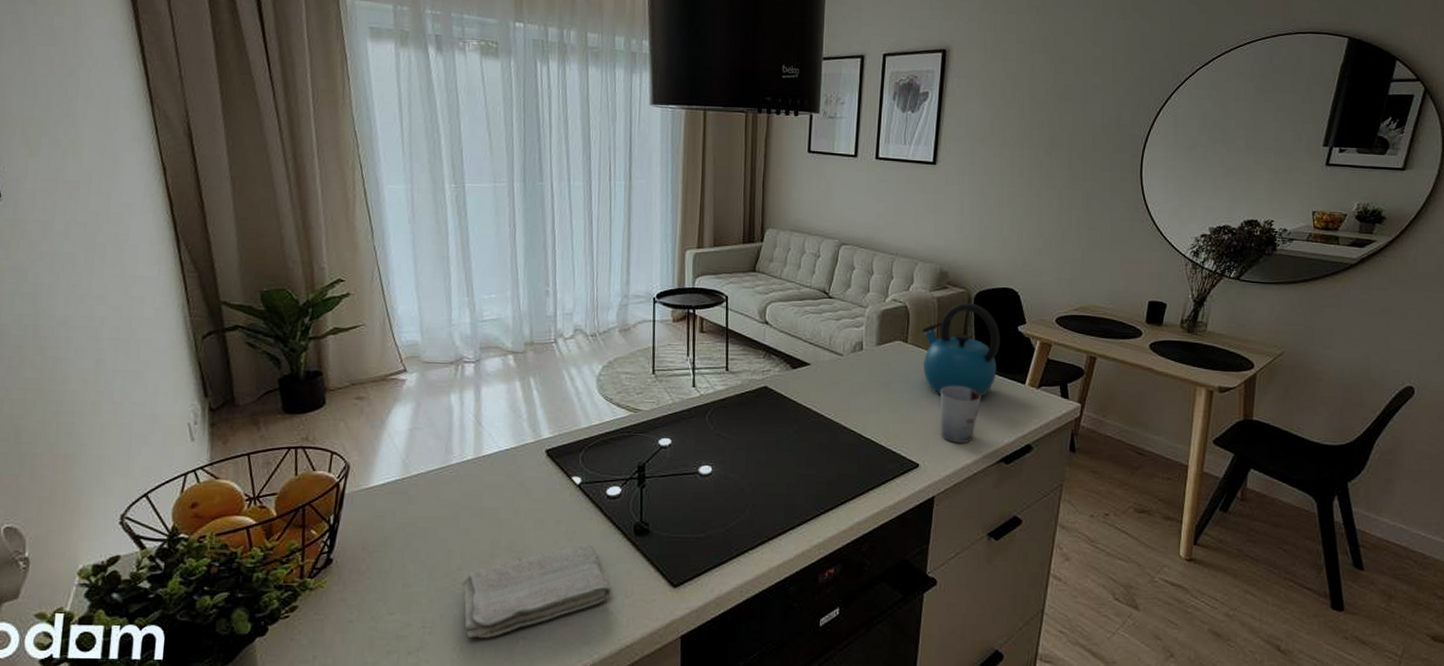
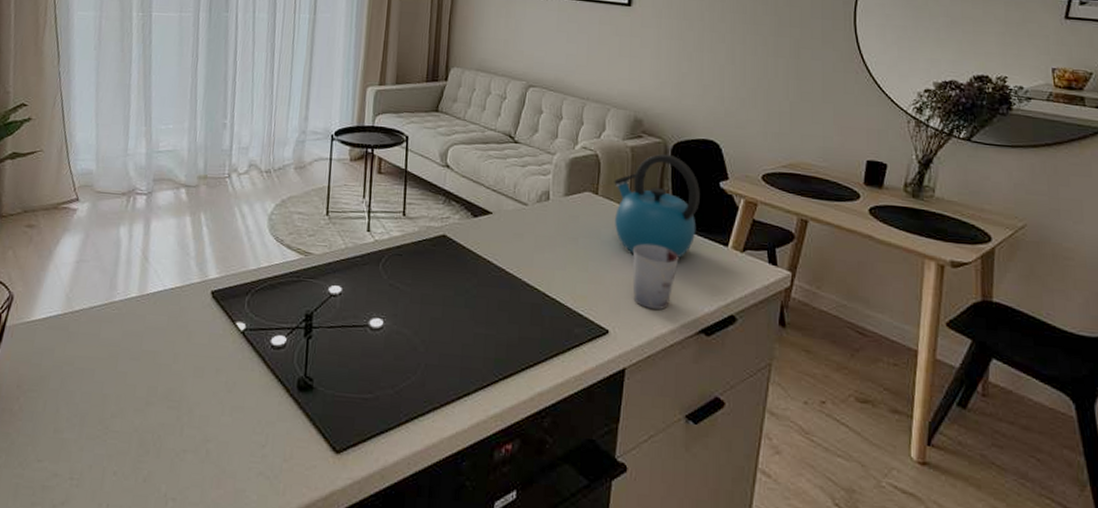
washcloth: present [461,544,612,639] -> none [113,397,270,496]

